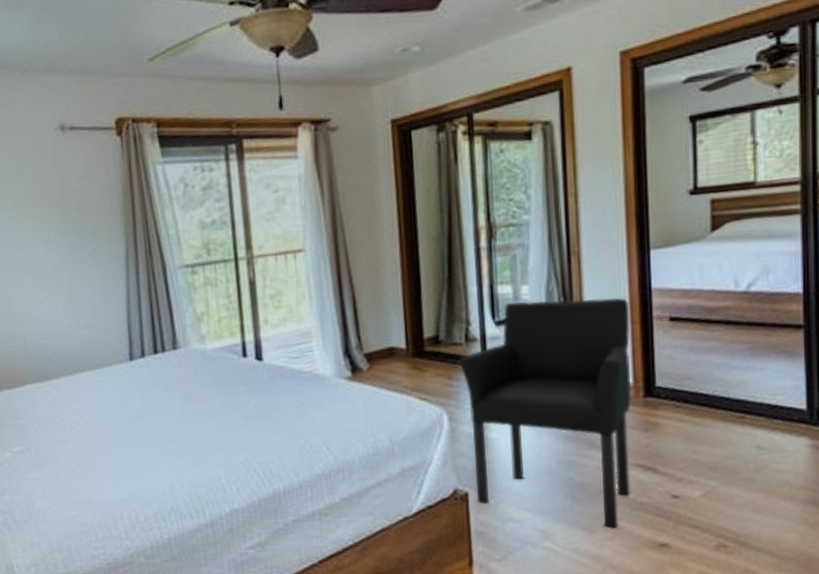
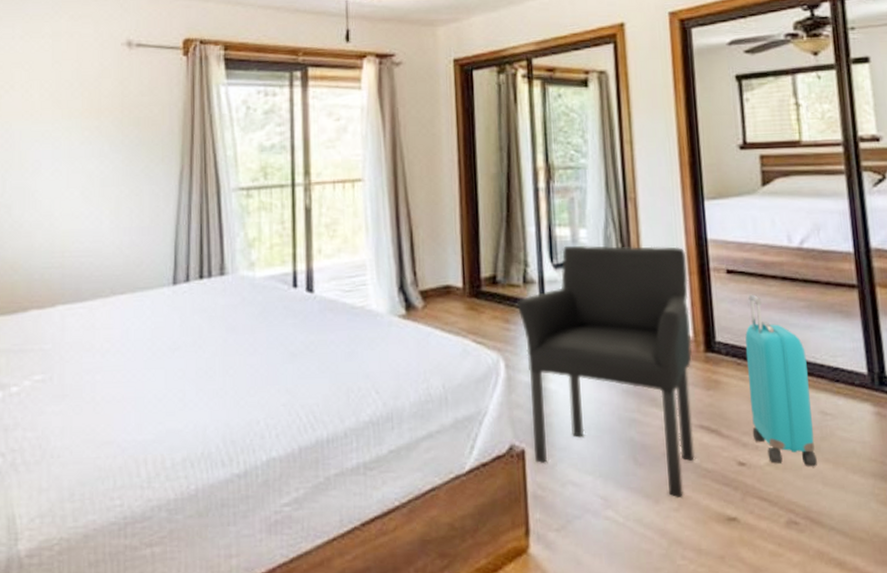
suitcase: none [685,339,749,497] -> present [745,294,817,467]

